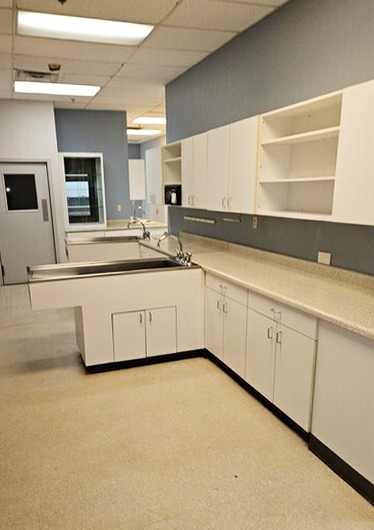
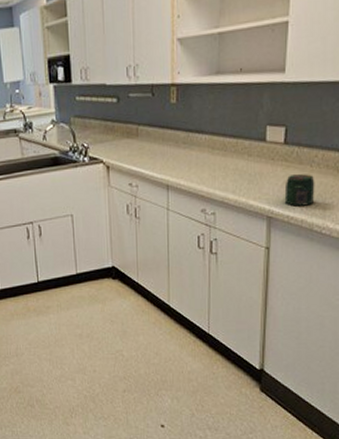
jar: none [329,288,350,311] -> present [284,174,315,207]

